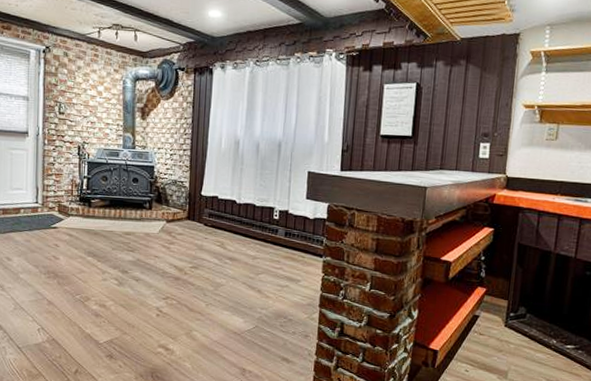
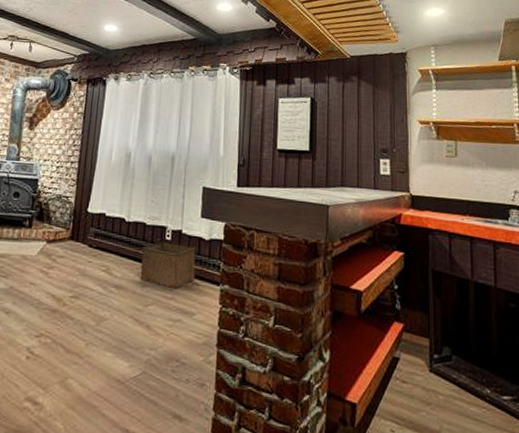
storage bin: none [251,220,302,261] -> present [140,241,197,290]

